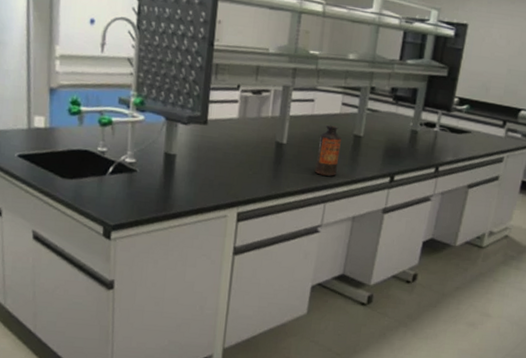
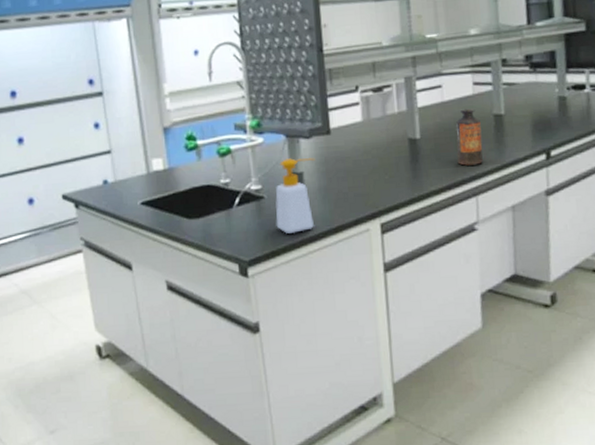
soap bottle: none [143,139,189,208] -> present [275,158,316,234]

